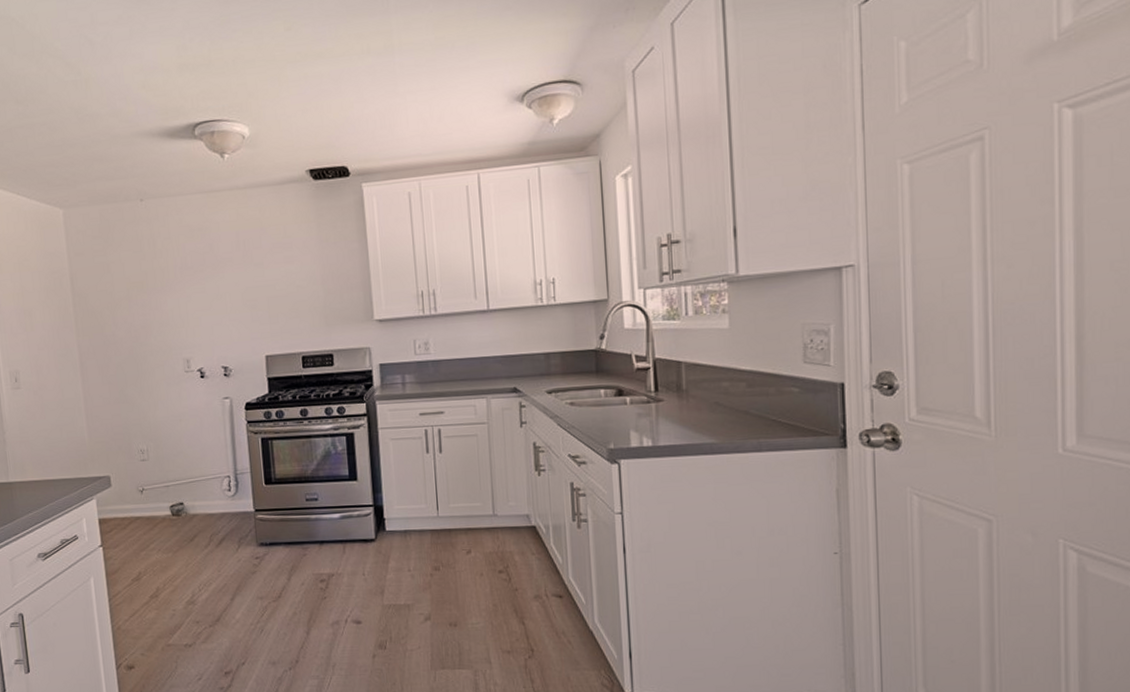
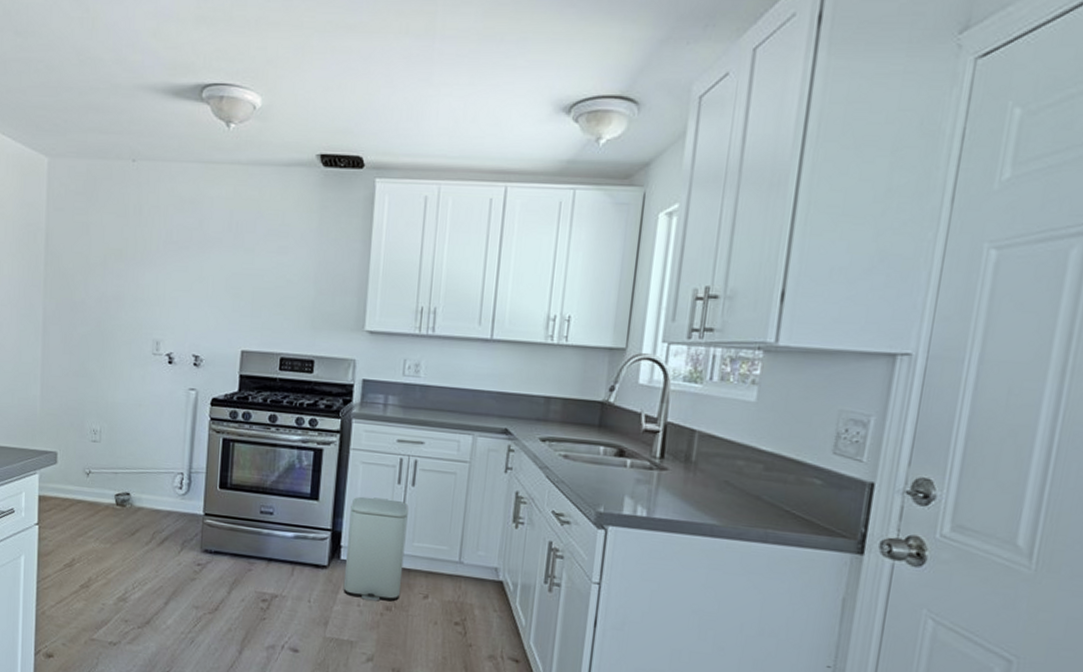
pedal bin: none [387,468,446,564] -> present [343,496,409,602]

